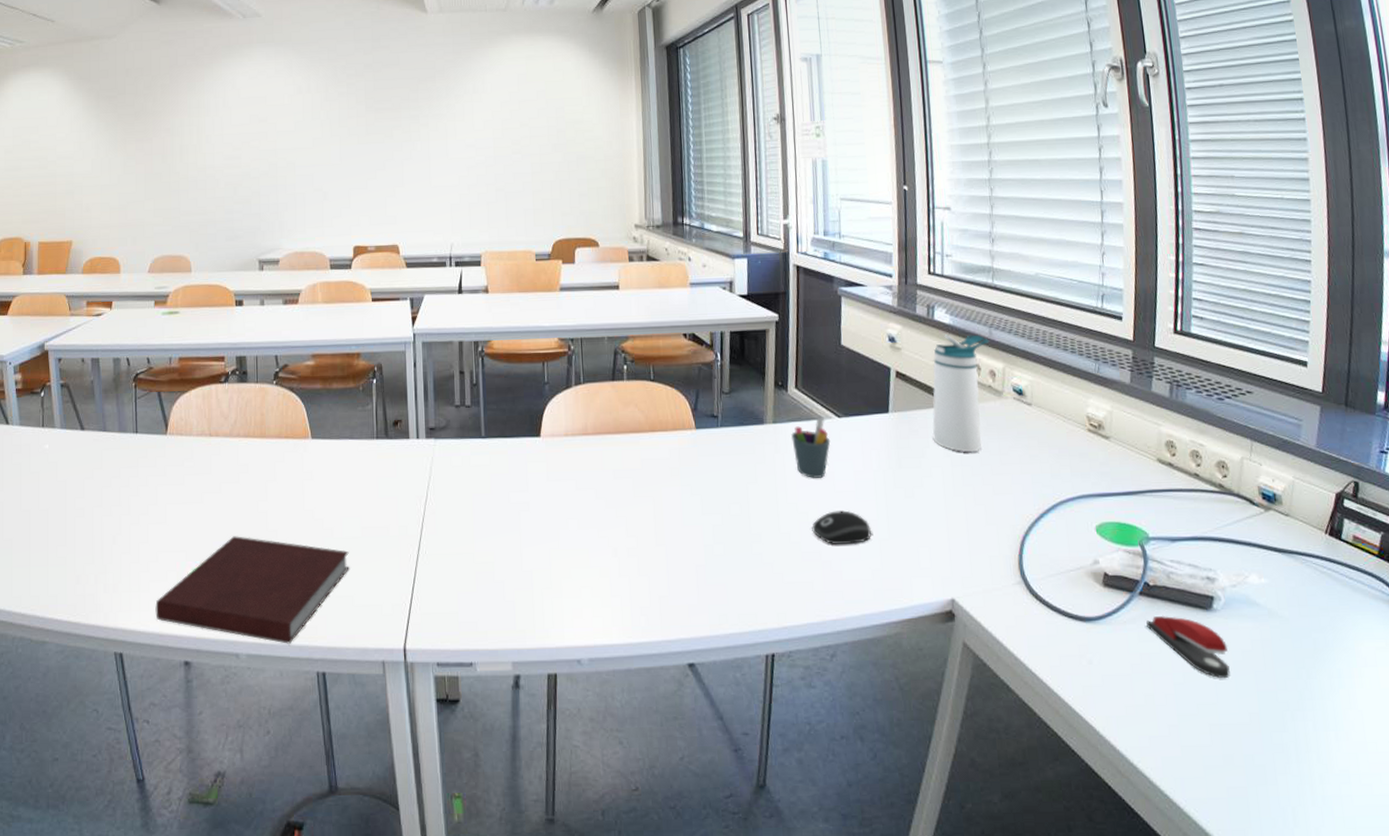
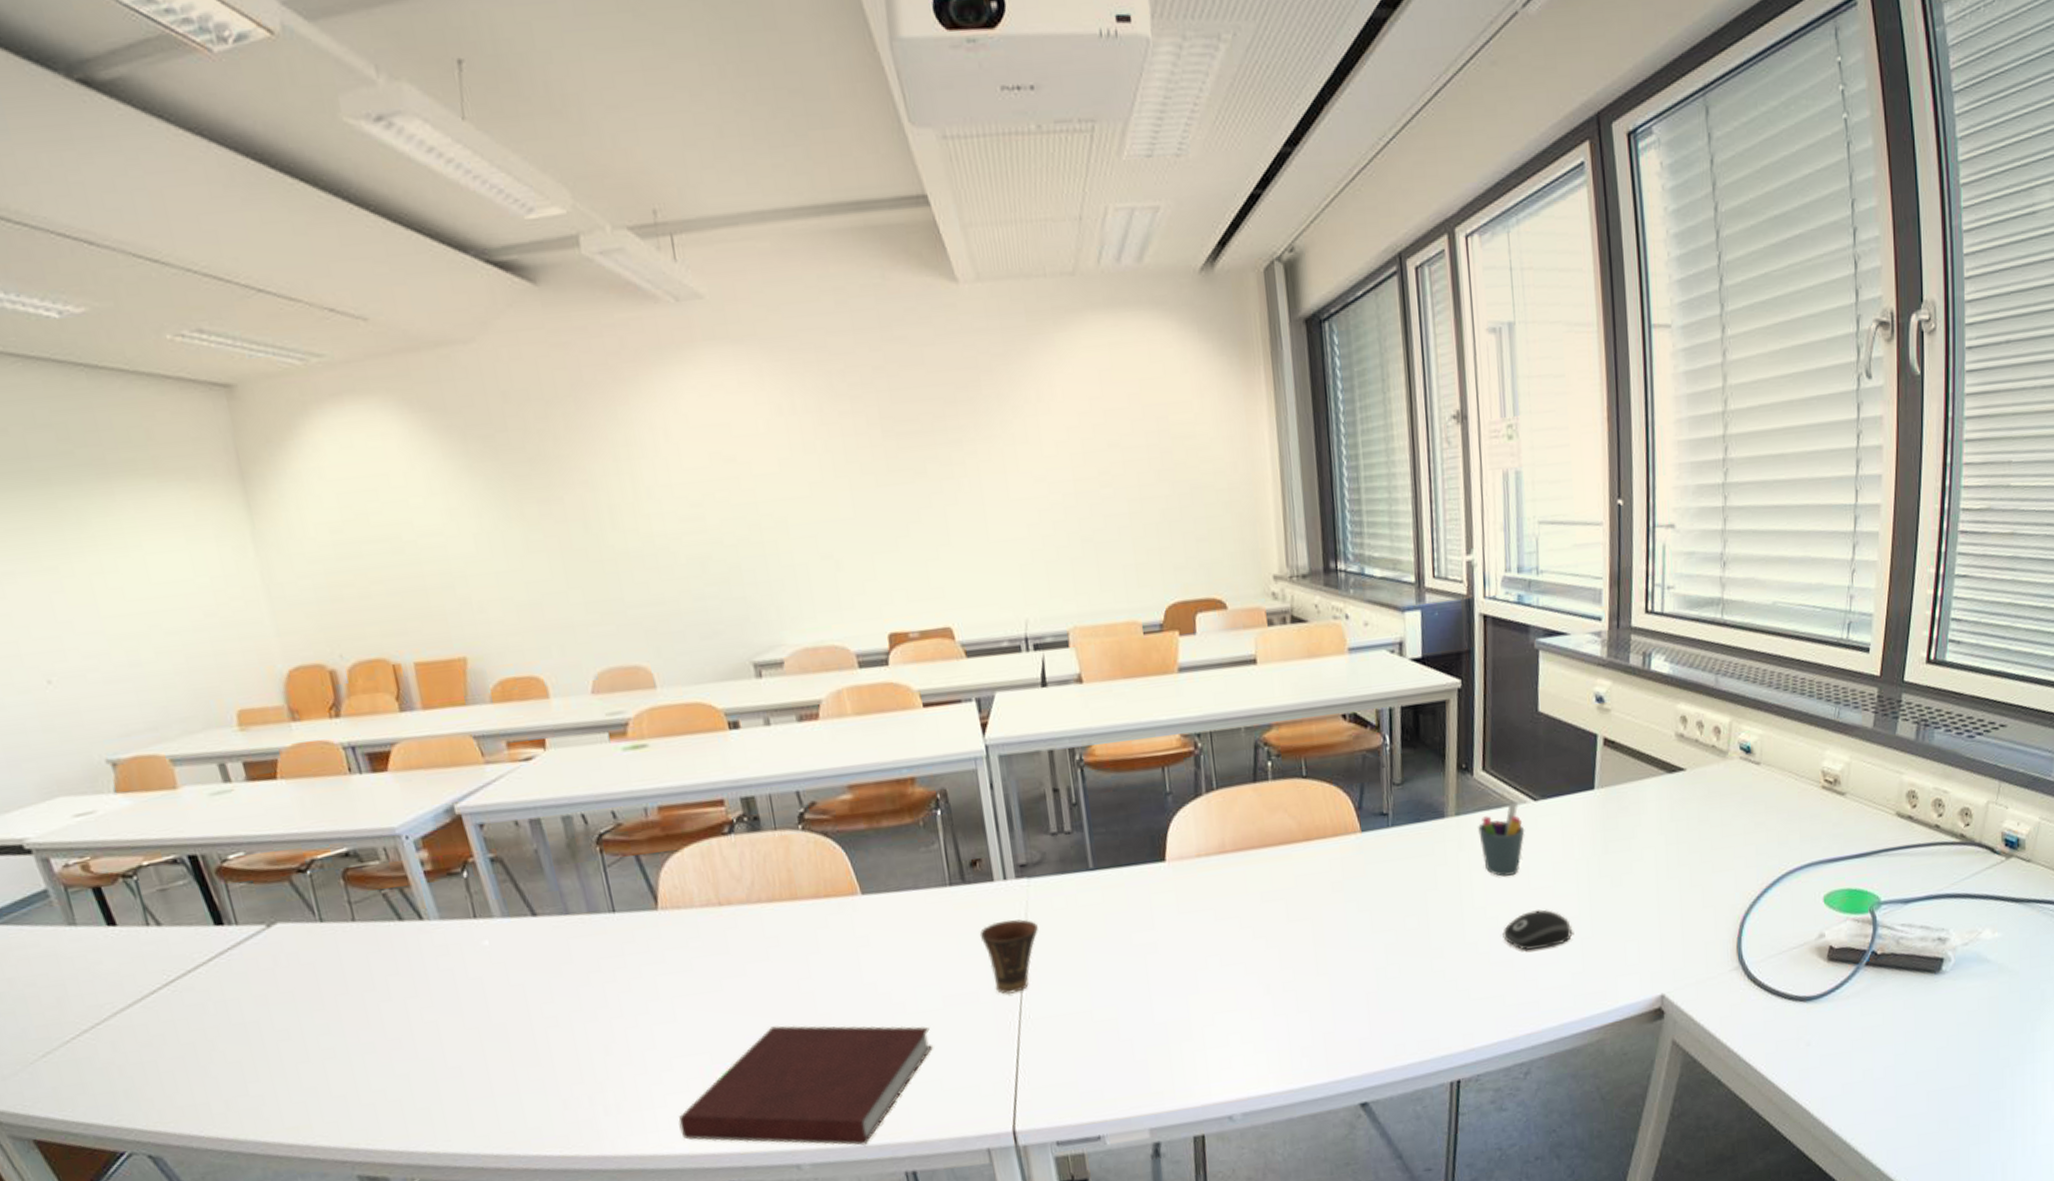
cup: none [394,471,439,531] -> present [979,919,1038,994]
water bottle: present [932,334,990,453] -> none [1645,684,1715,828]
stapler: present [1146,615,1230,679] -> none [1871,984,1954,1043]

